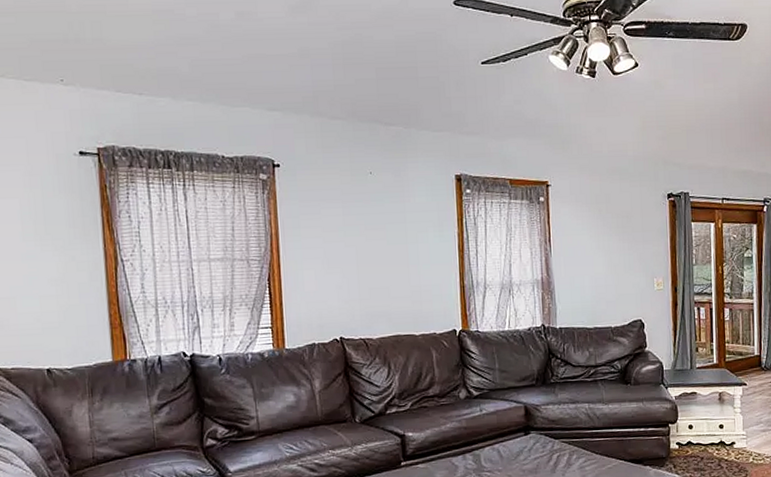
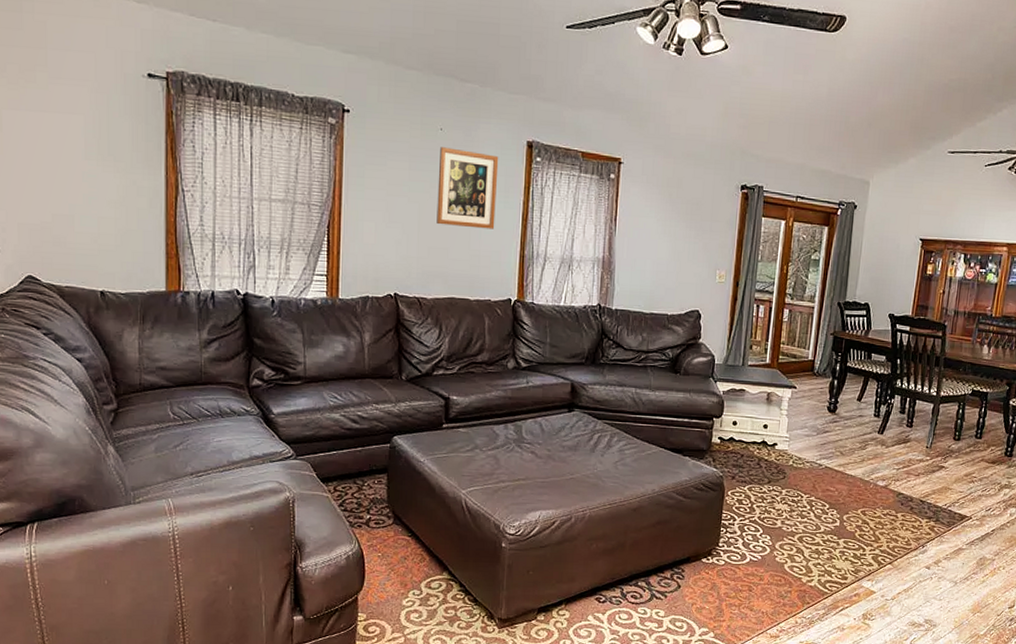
wall art: none [371,189,433,265] -> present [436,147,499,229]

